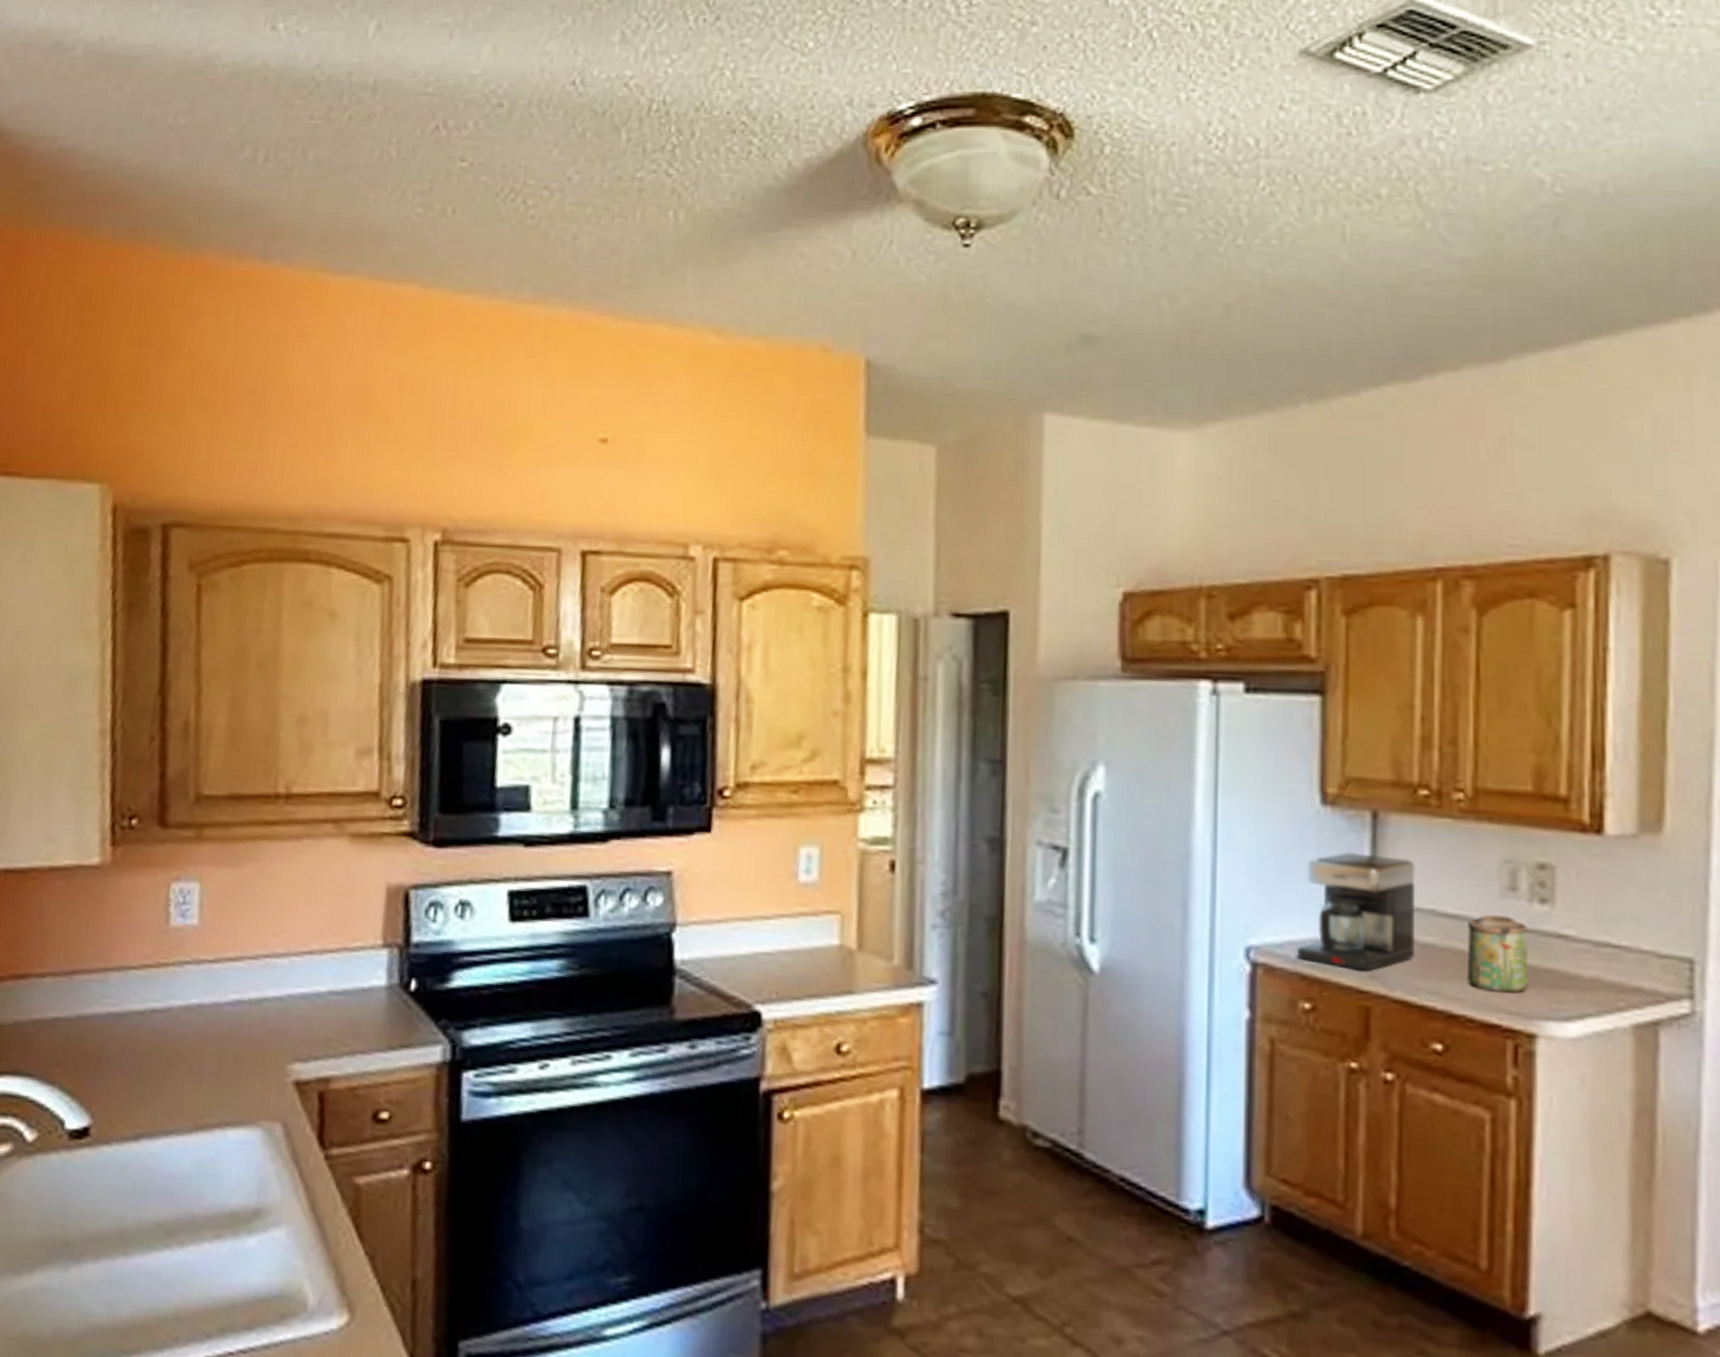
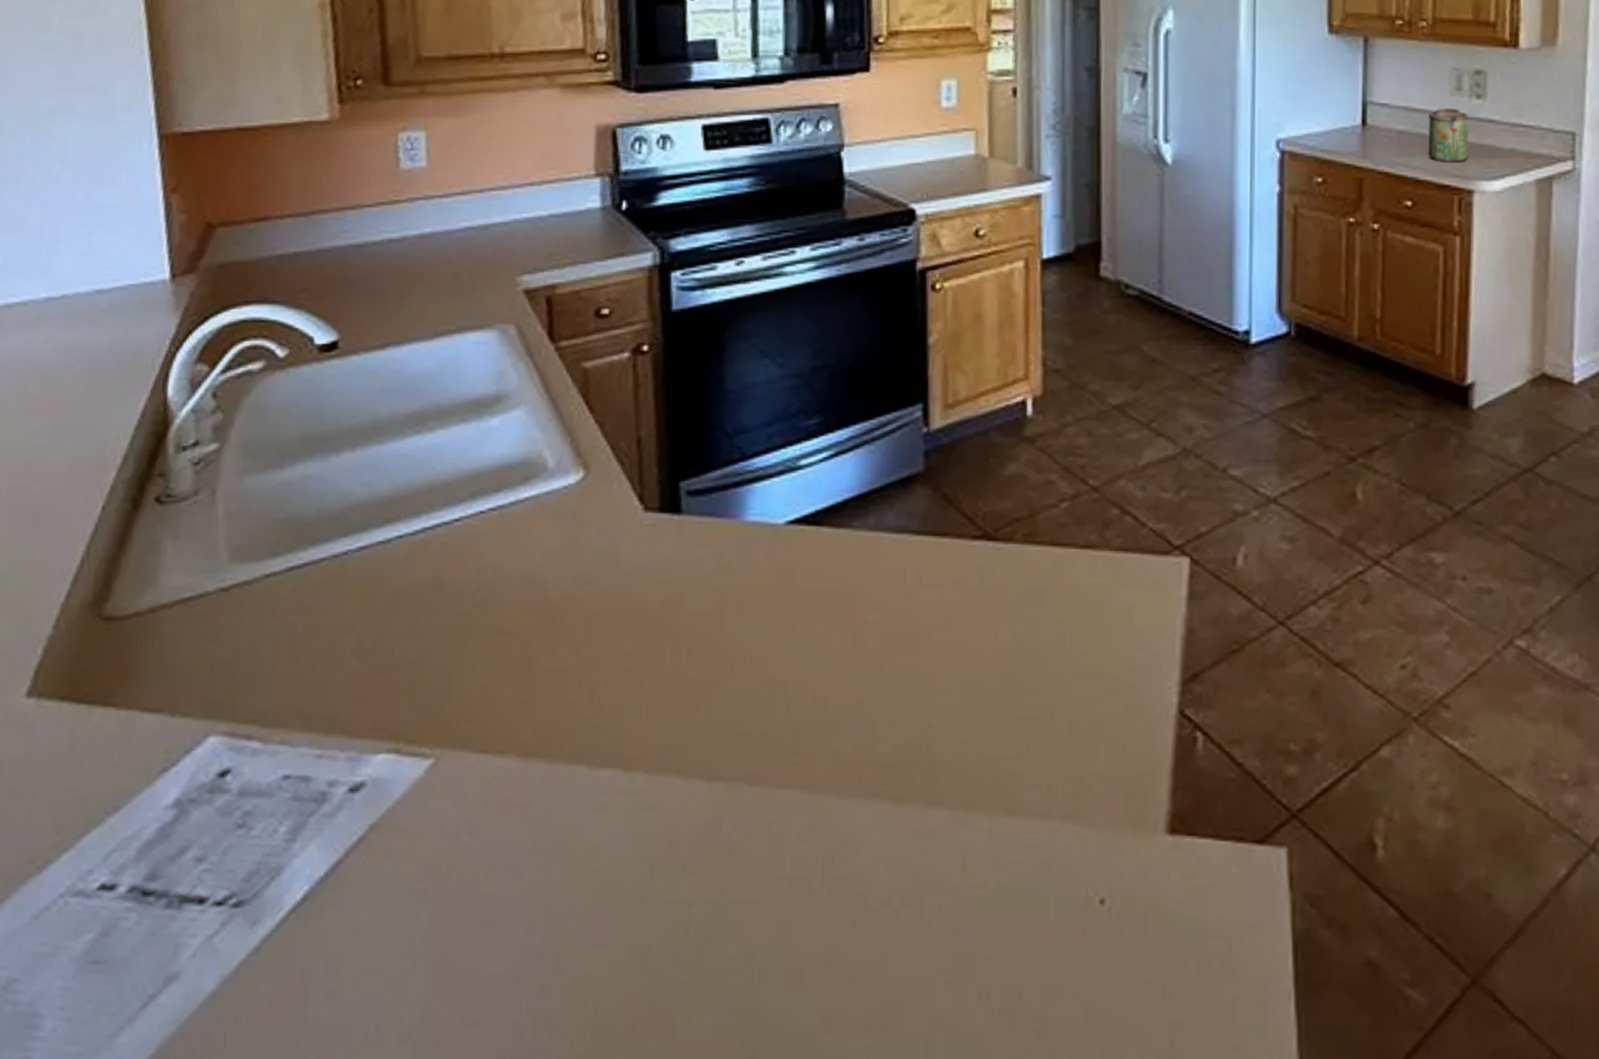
coffee maker: present [1296,852,1416,971] -> none [1312,68,1394,152]

